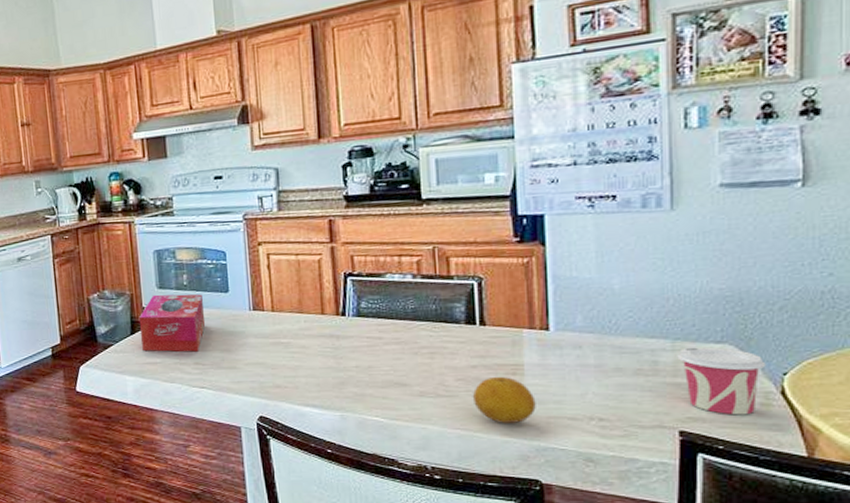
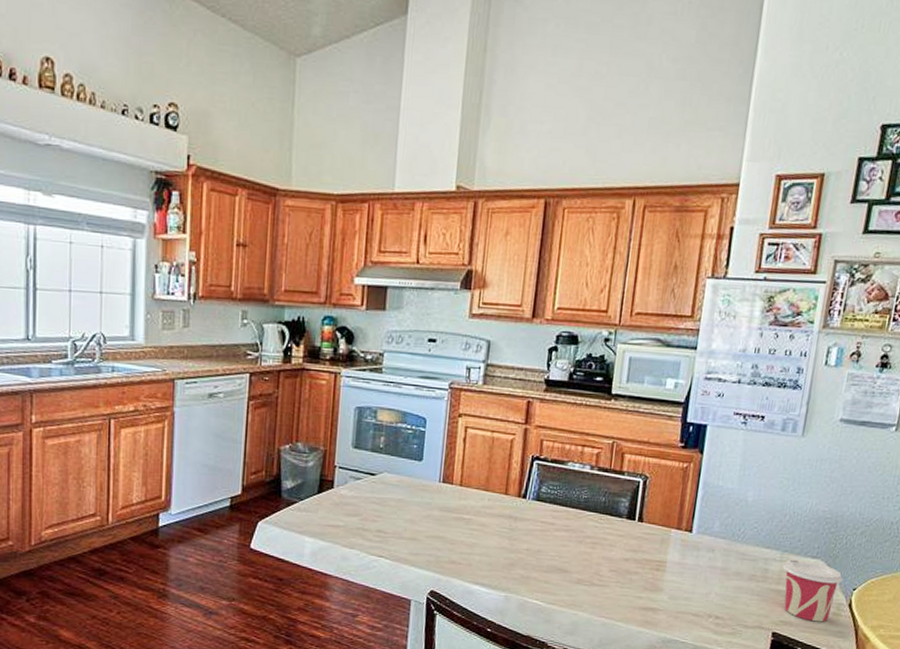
tissue box: present [138,294,206,352] -> none [327,454,396,519]
fruit: present [473,376,536,423] -> none [620,570,670,615]

